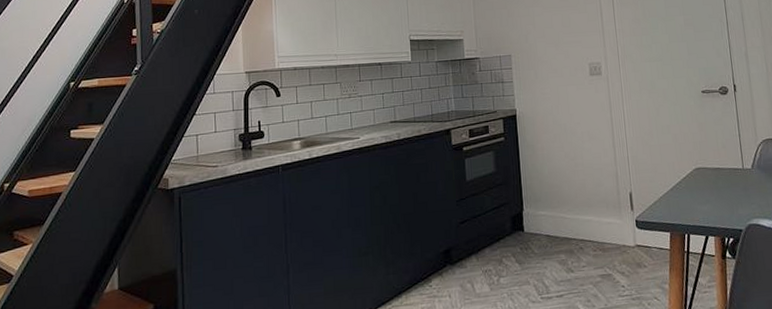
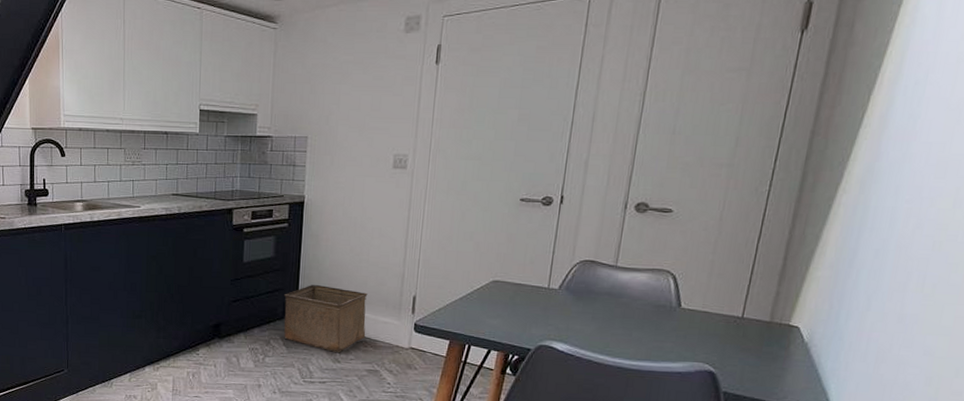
storage bin: none [510,194,593,262] -> present [284,285,368,352]

